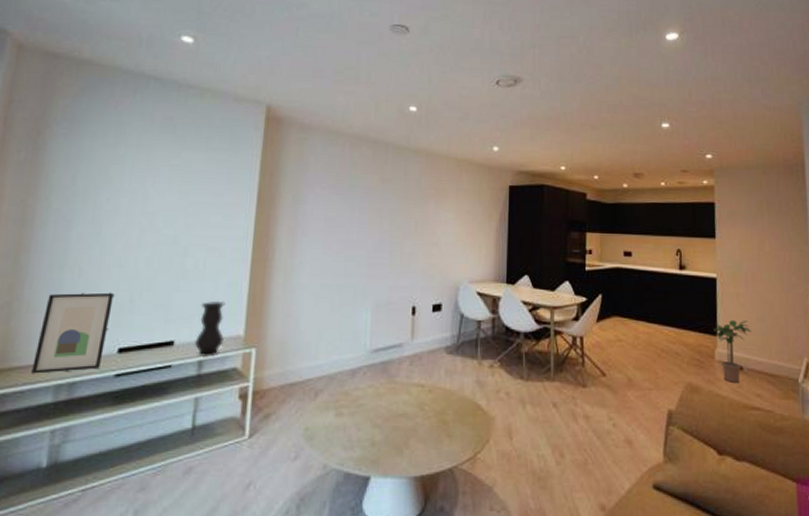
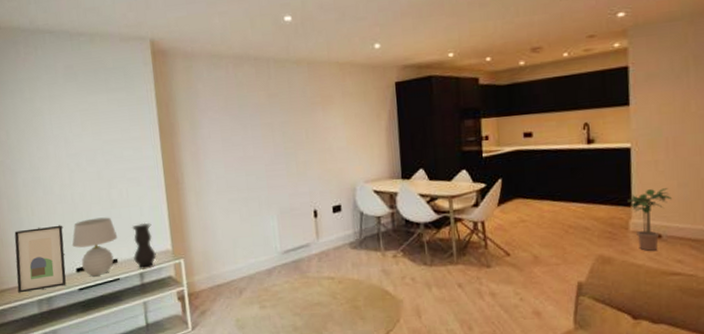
table lamp: none [120,289,181,361] -> present [72,217,118,277]

